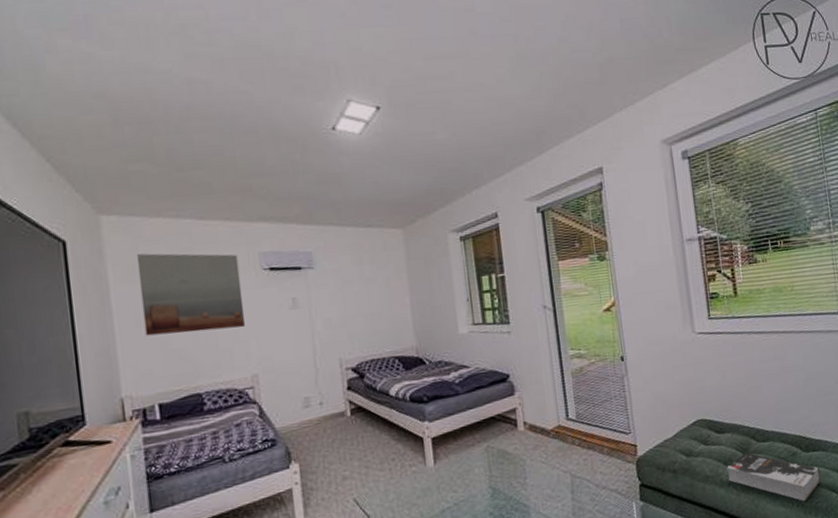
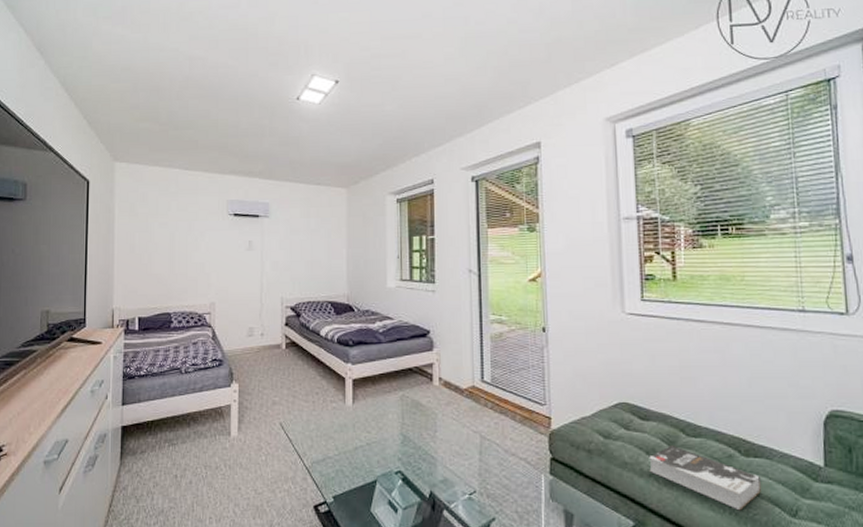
wall art: present [136,253,246,336] -> none [135,194,211,262]

